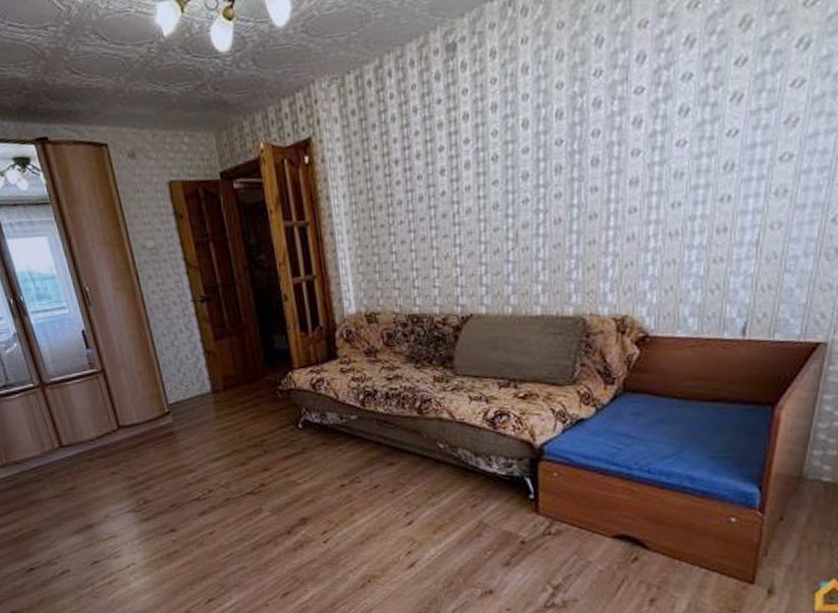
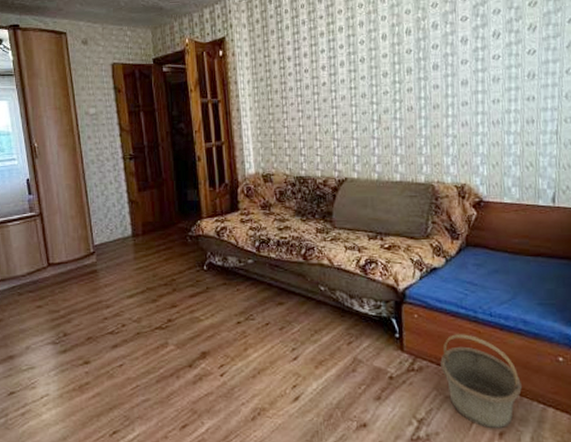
basket: none [583,494,681,595] -> present [440,334,522,429]

